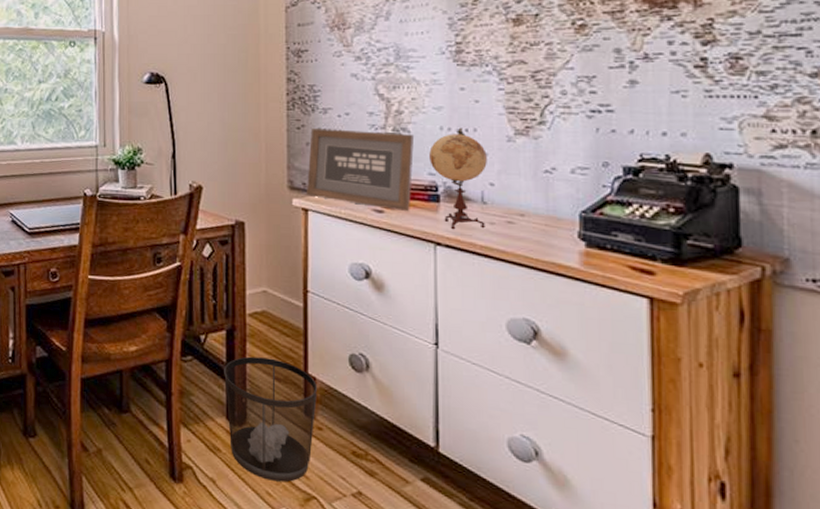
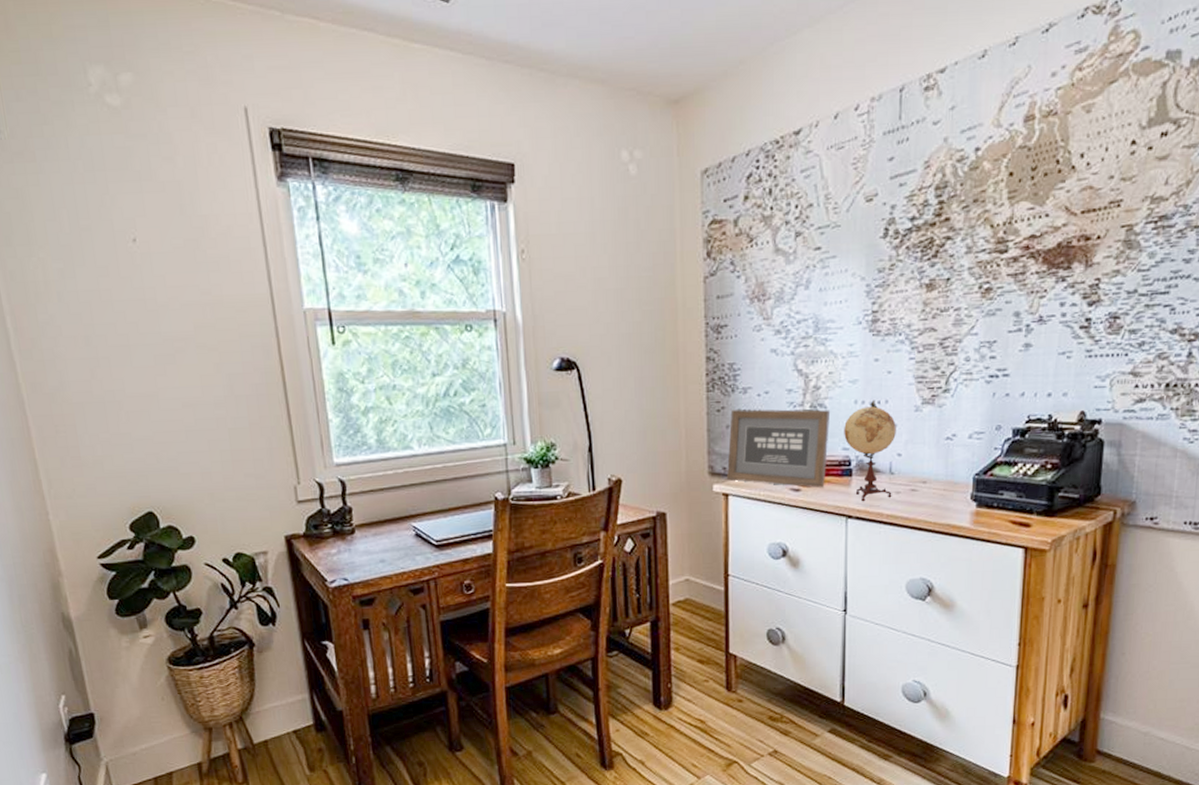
waste bin: present [224,356,317,482] -> none [649,643,737,754]

